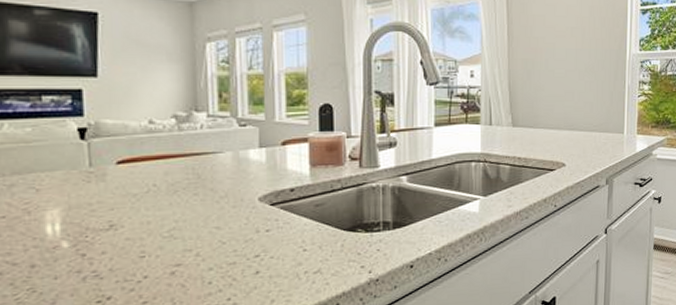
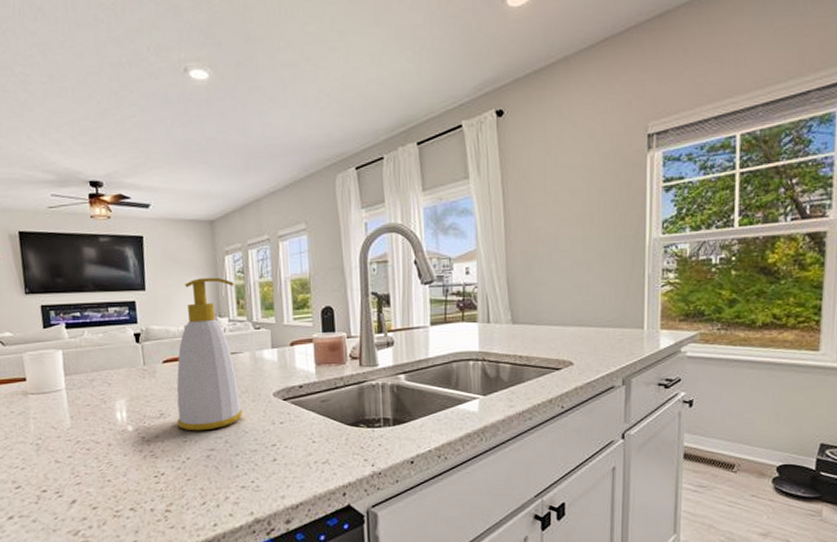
soap bottle: none [132,66,220,244] -> present [176,277,243,431]

